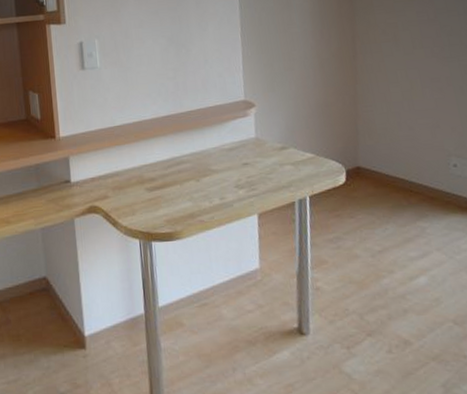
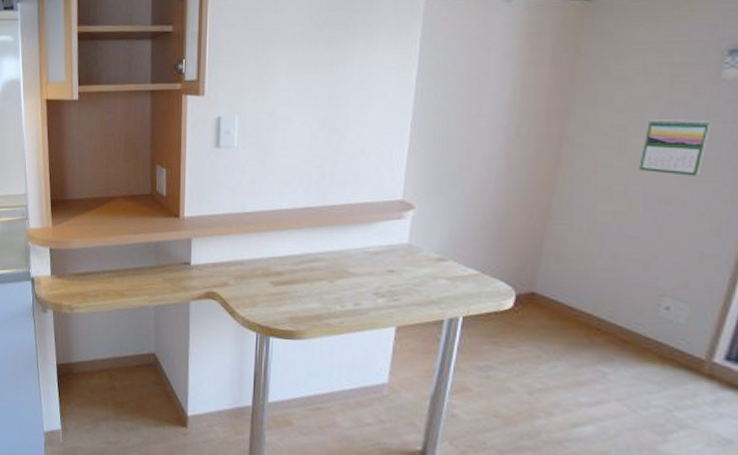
calendar: none [410,15,453,58] -> present [639,119,712,176]

